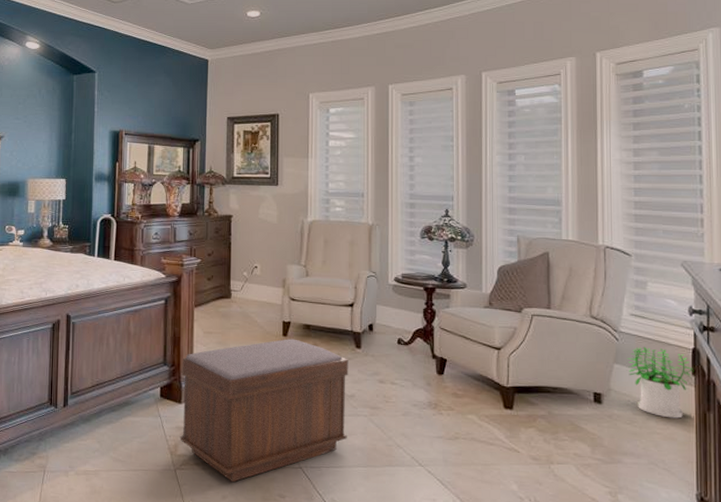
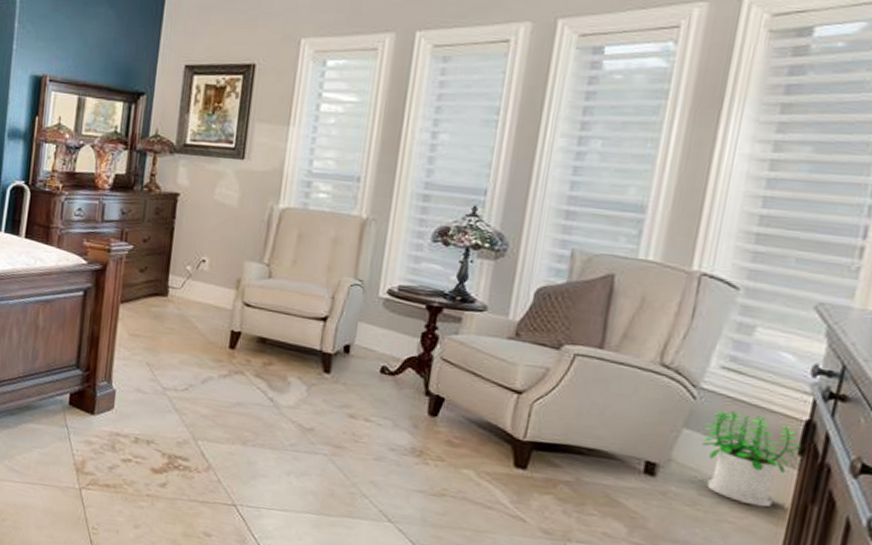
bench: present [180,338,349,483] -> none [88,352,312,512]

